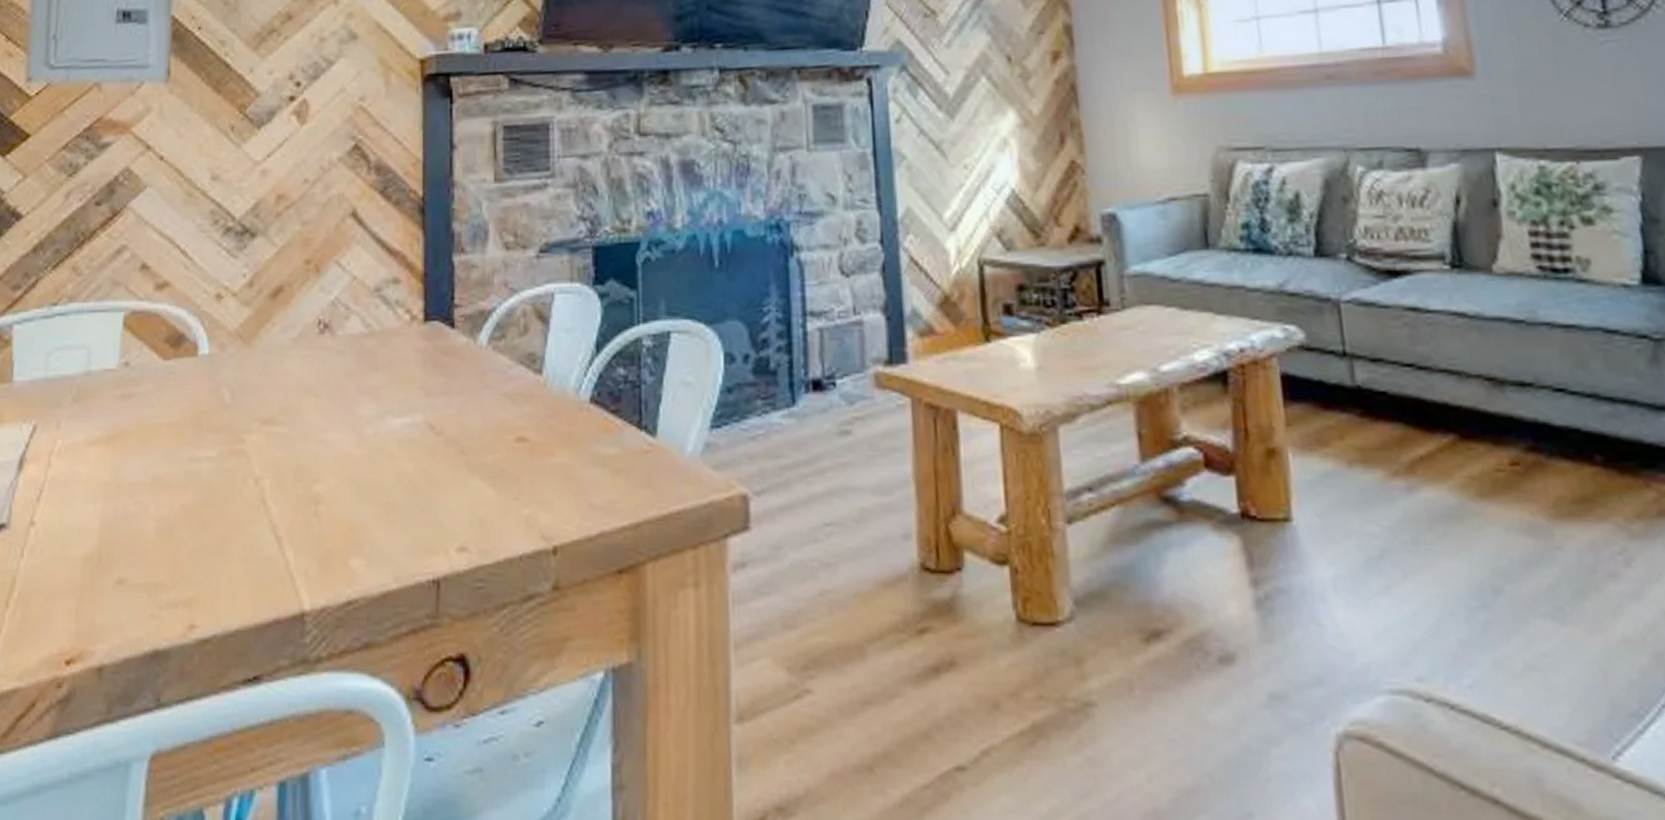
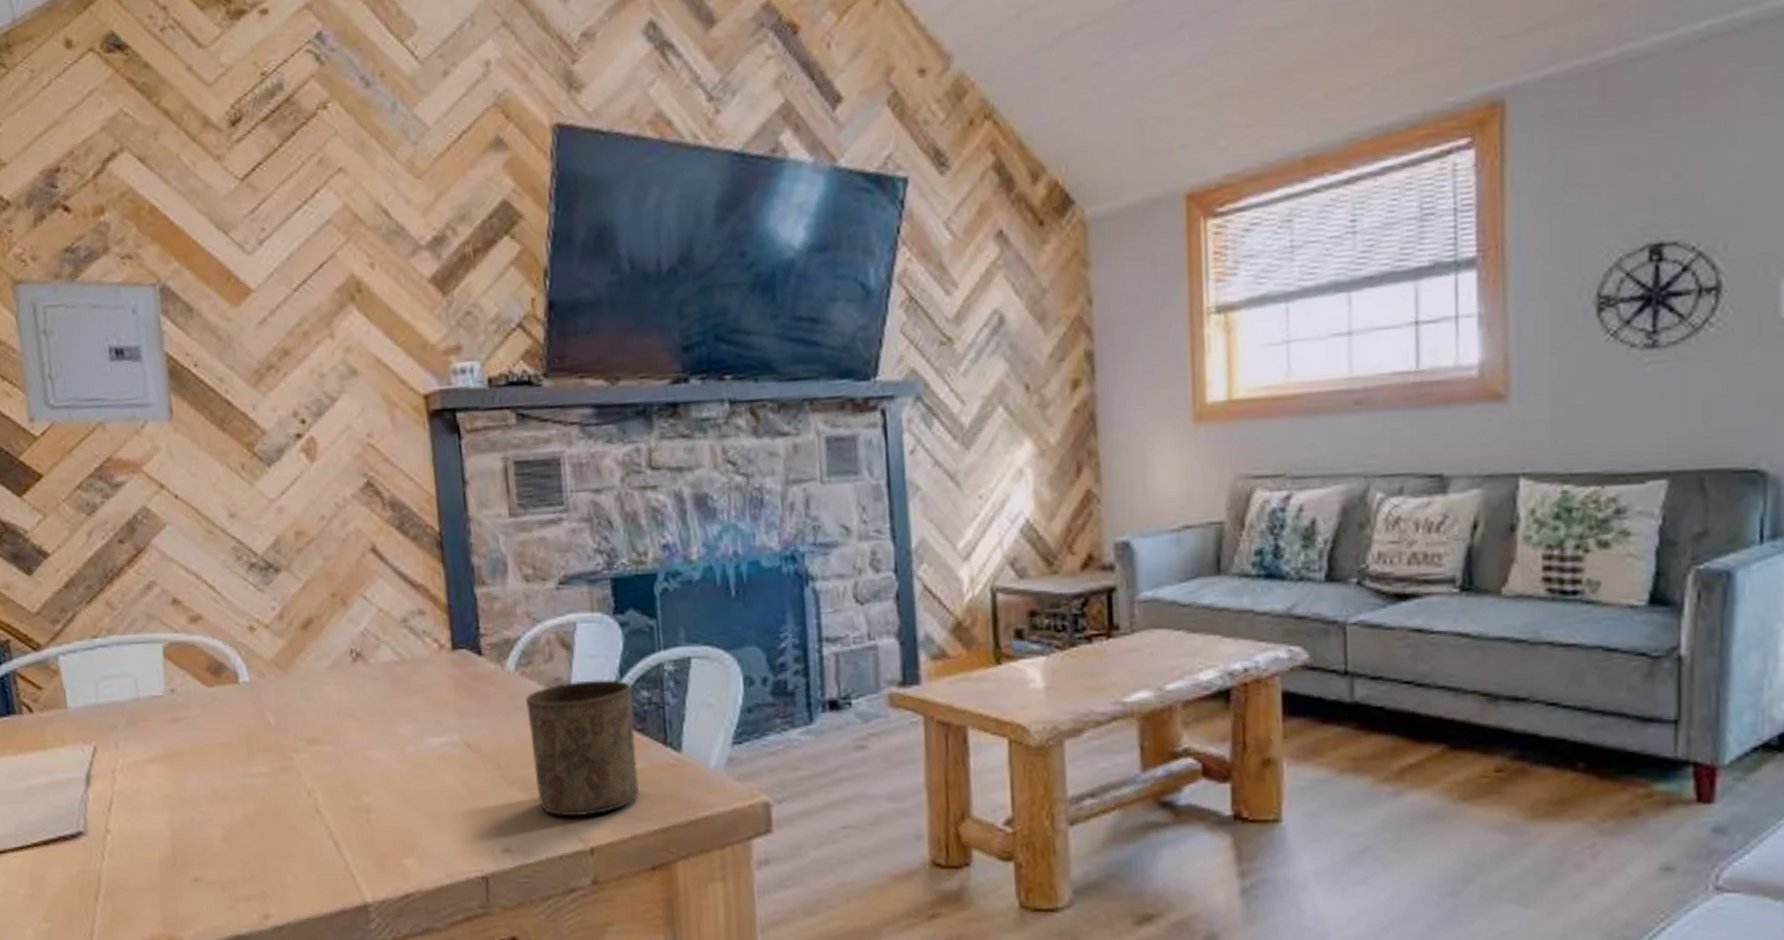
cup: none [497,355,610,510] -> present [526,679,640,817]

